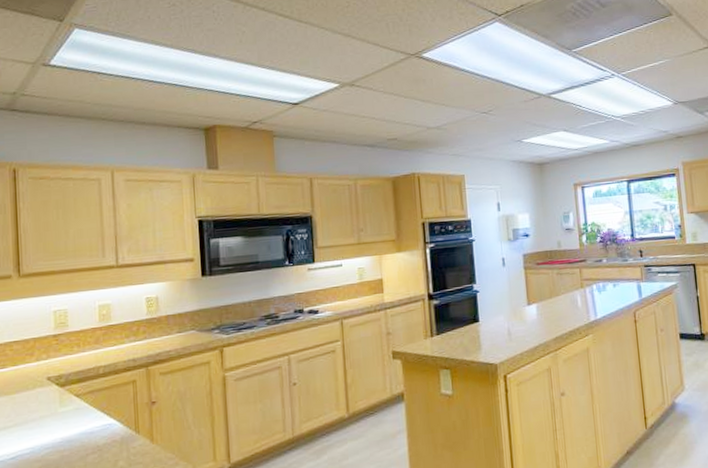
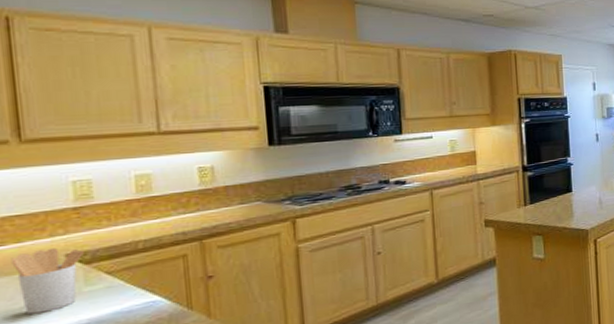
utensil holder: none [9,371,60,431] -> present [11,247,84,315]

